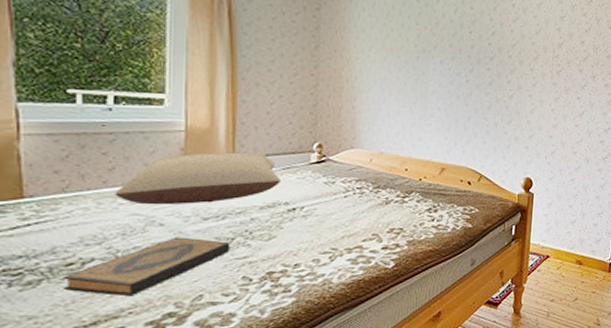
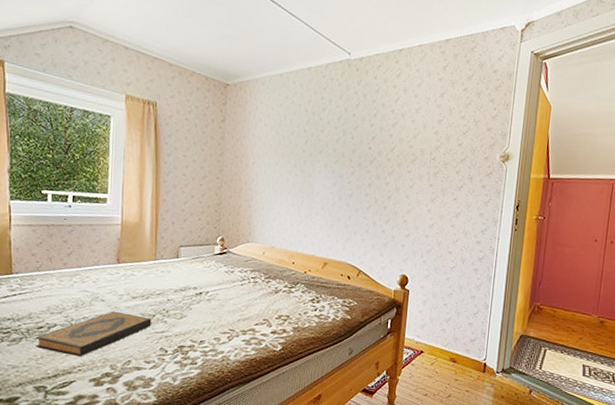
pillow: present [115,152,282,205] -> none [71,242,192,285]

